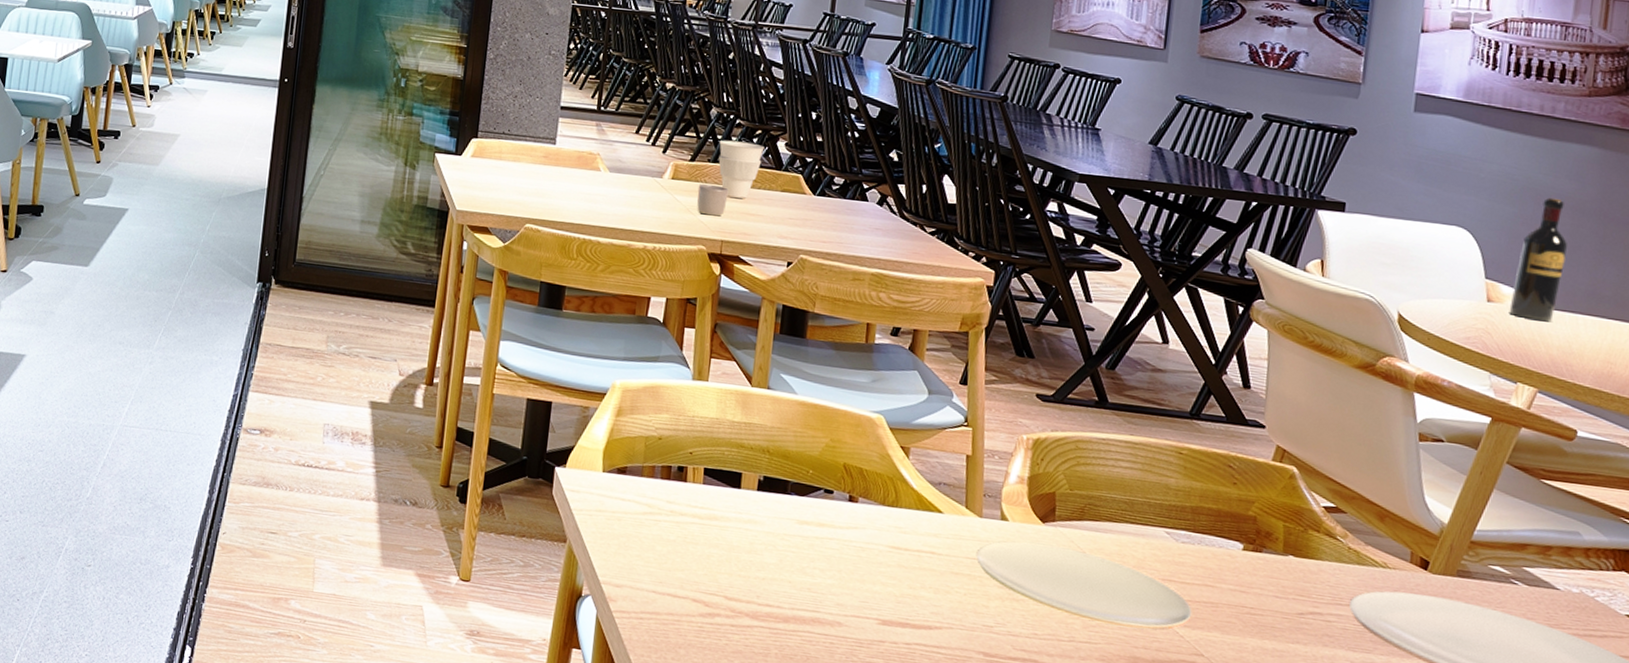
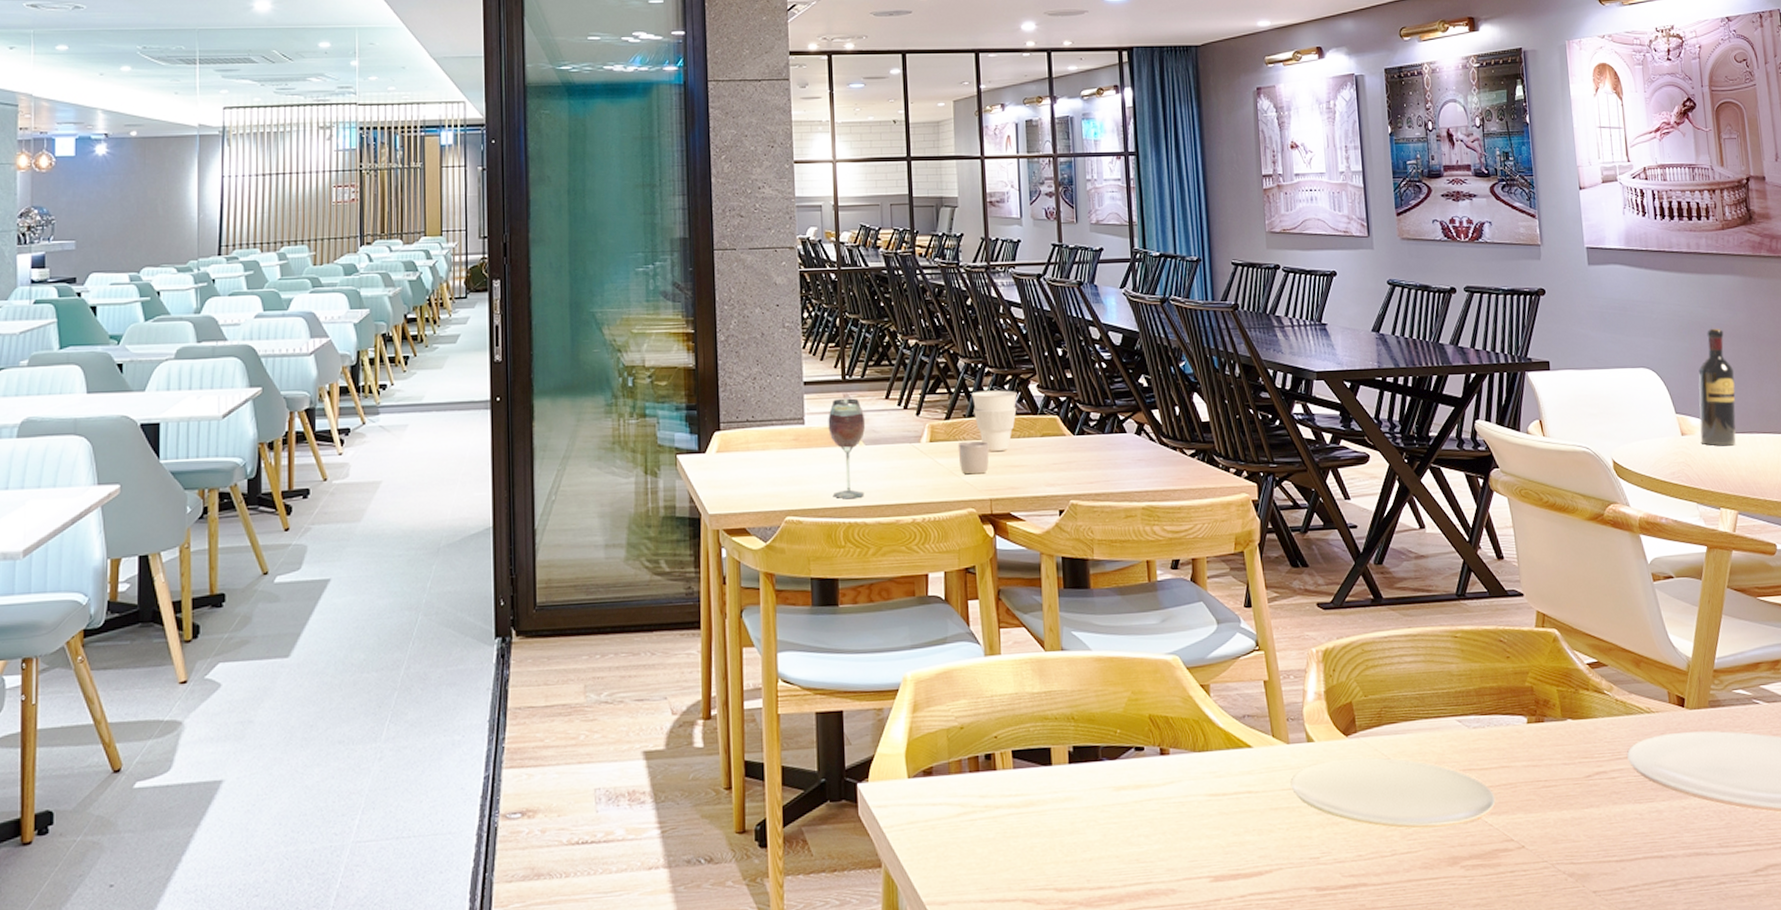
wineglass: none [573,126,614,218] -> present [828,398,866,498]

